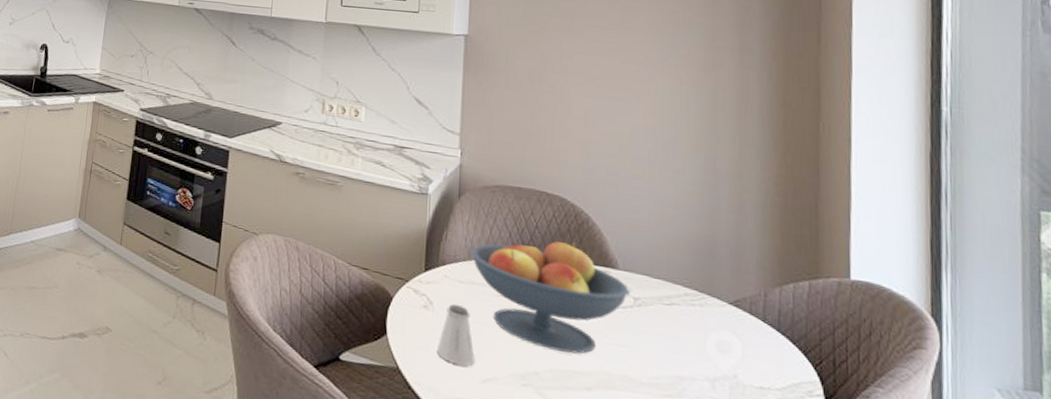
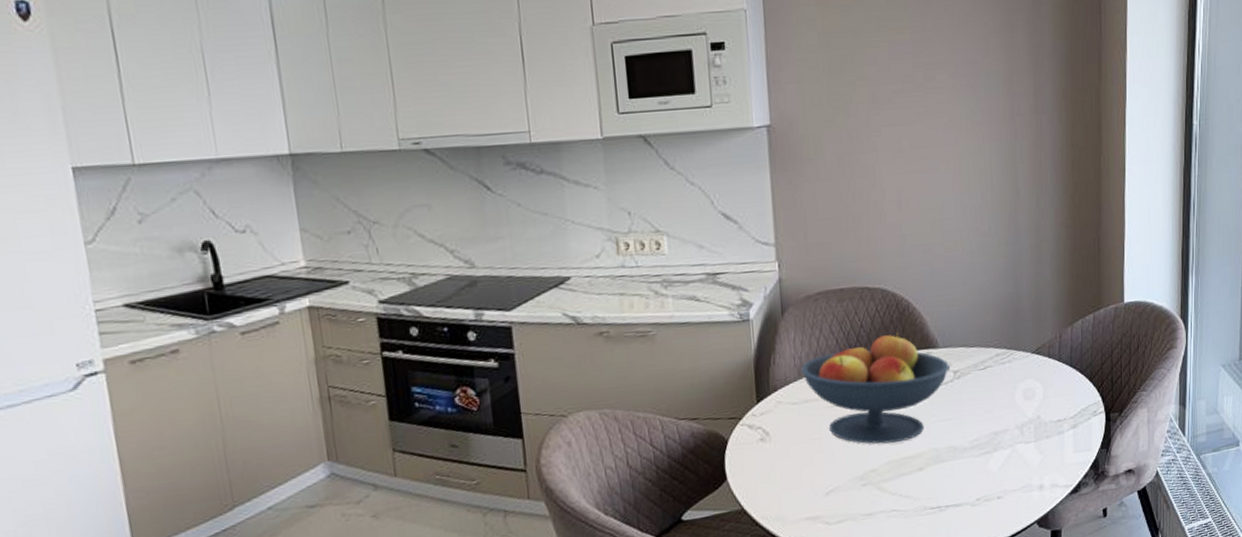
saltshaker: present [436,304,475,366] -> none [778,427,817,487]

